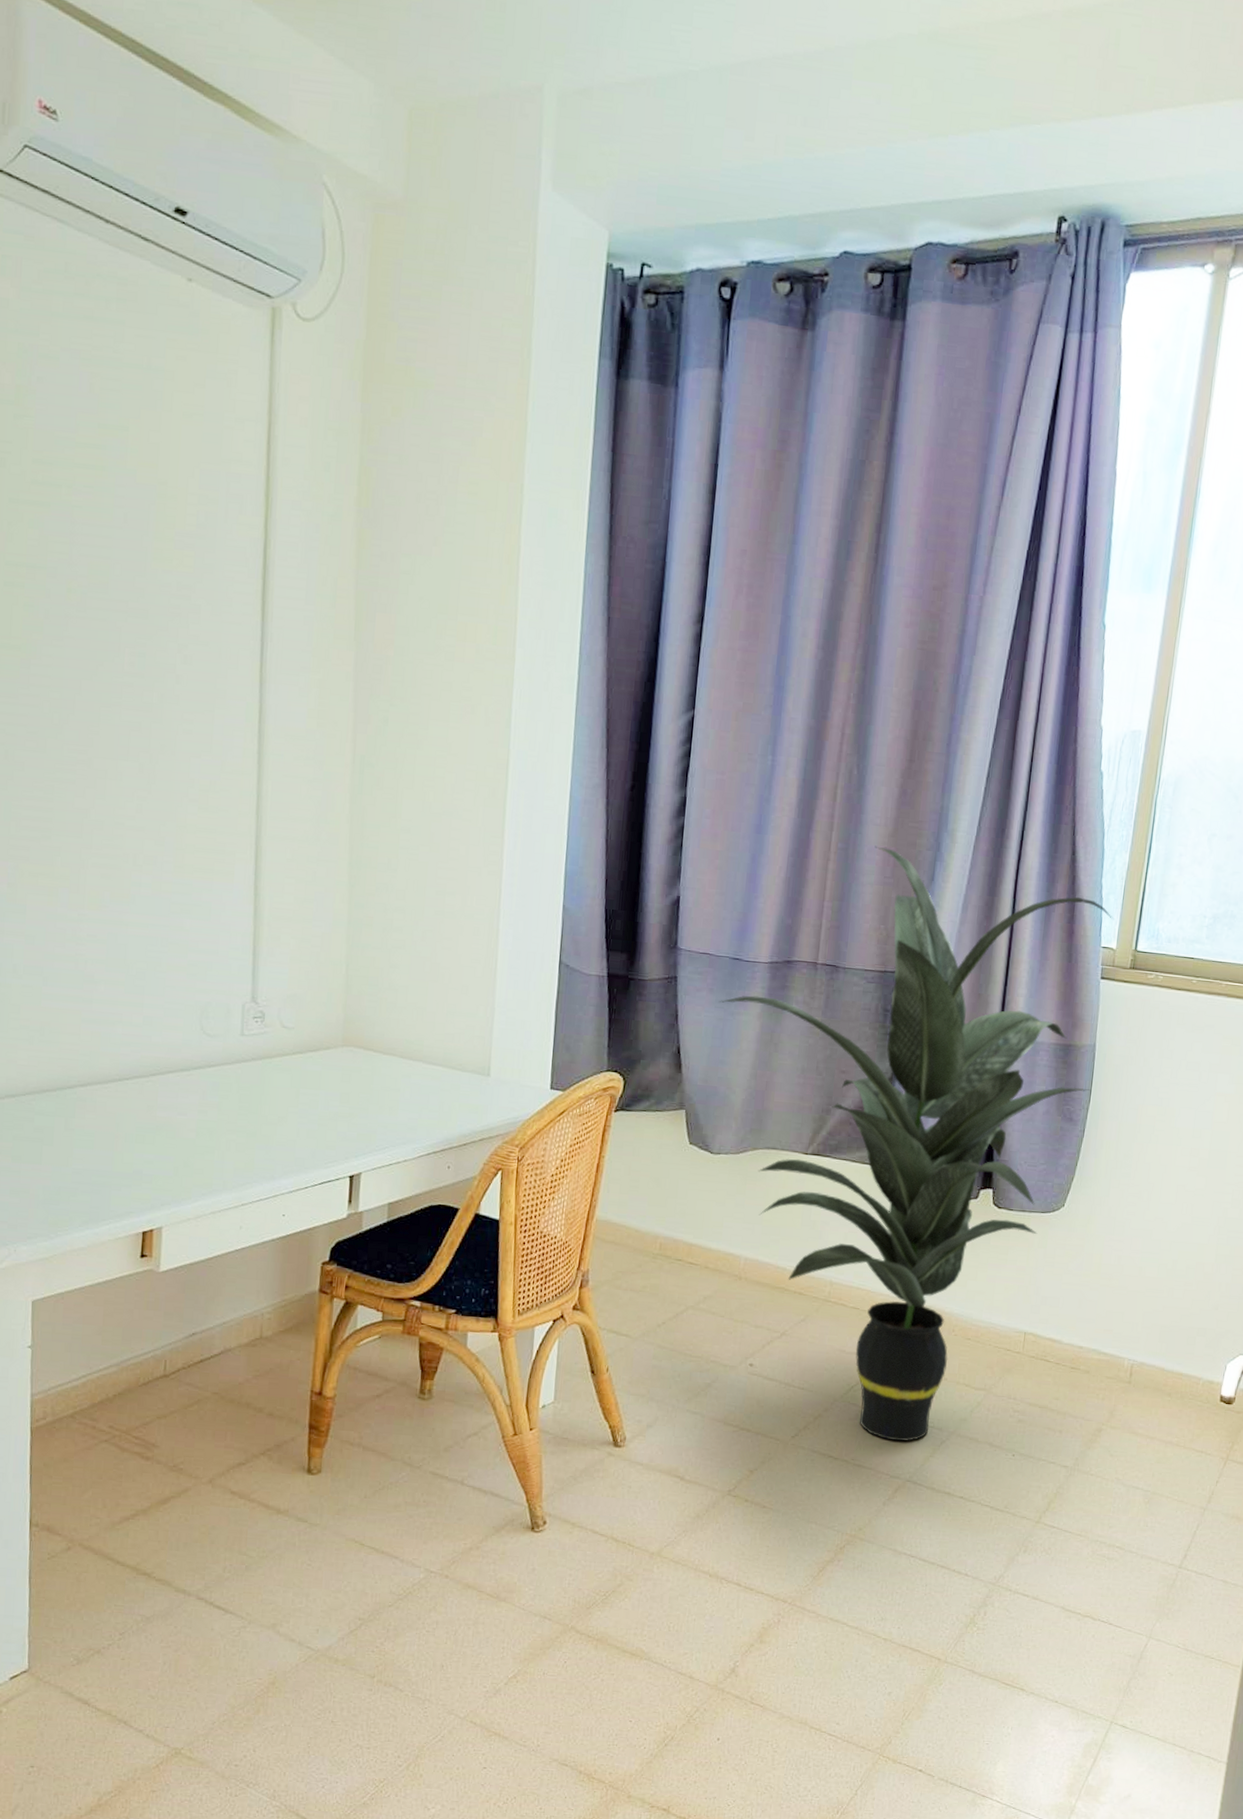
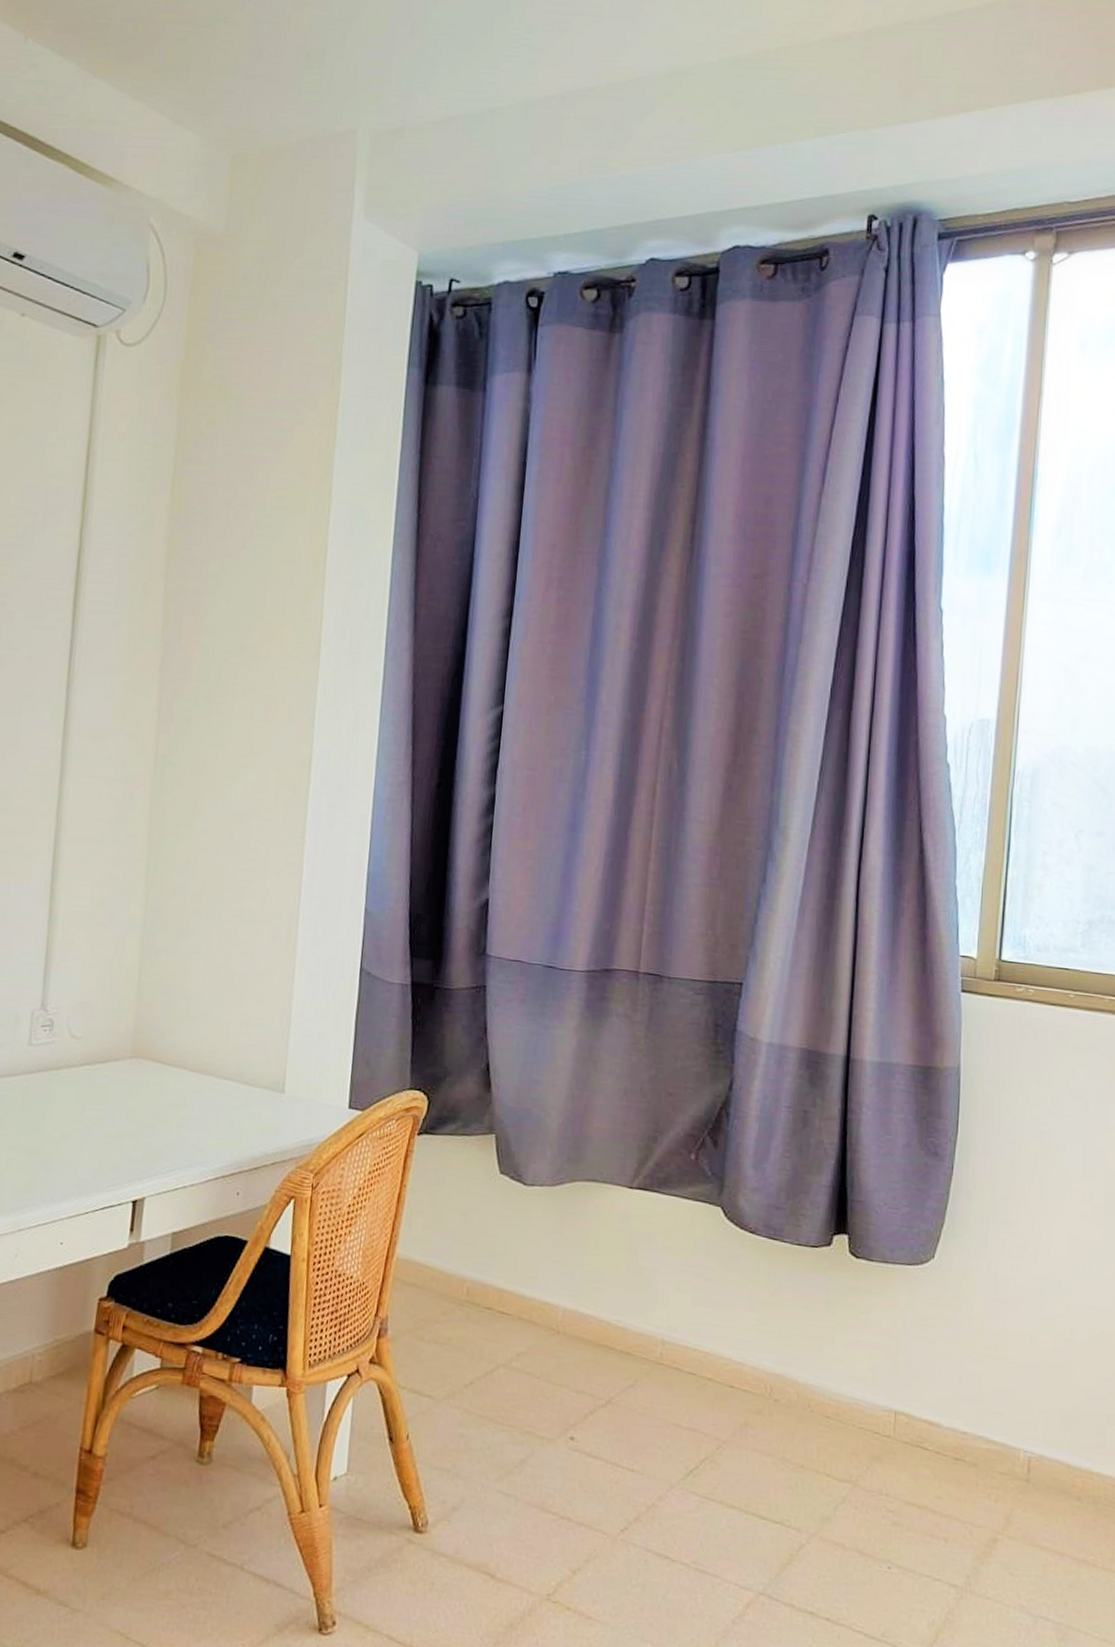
indoor plant: present [719,846,1114,1442] -> none [531,844,973,1543]

